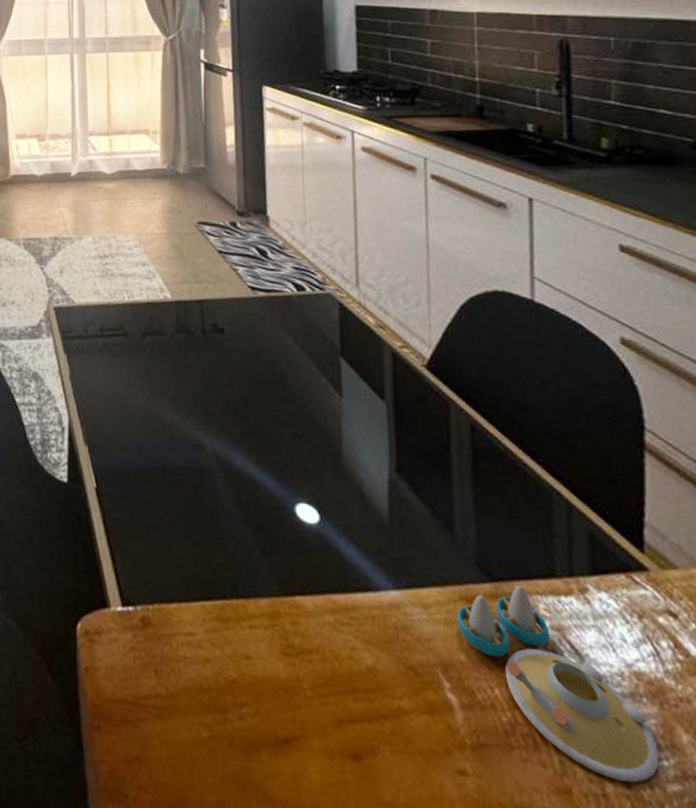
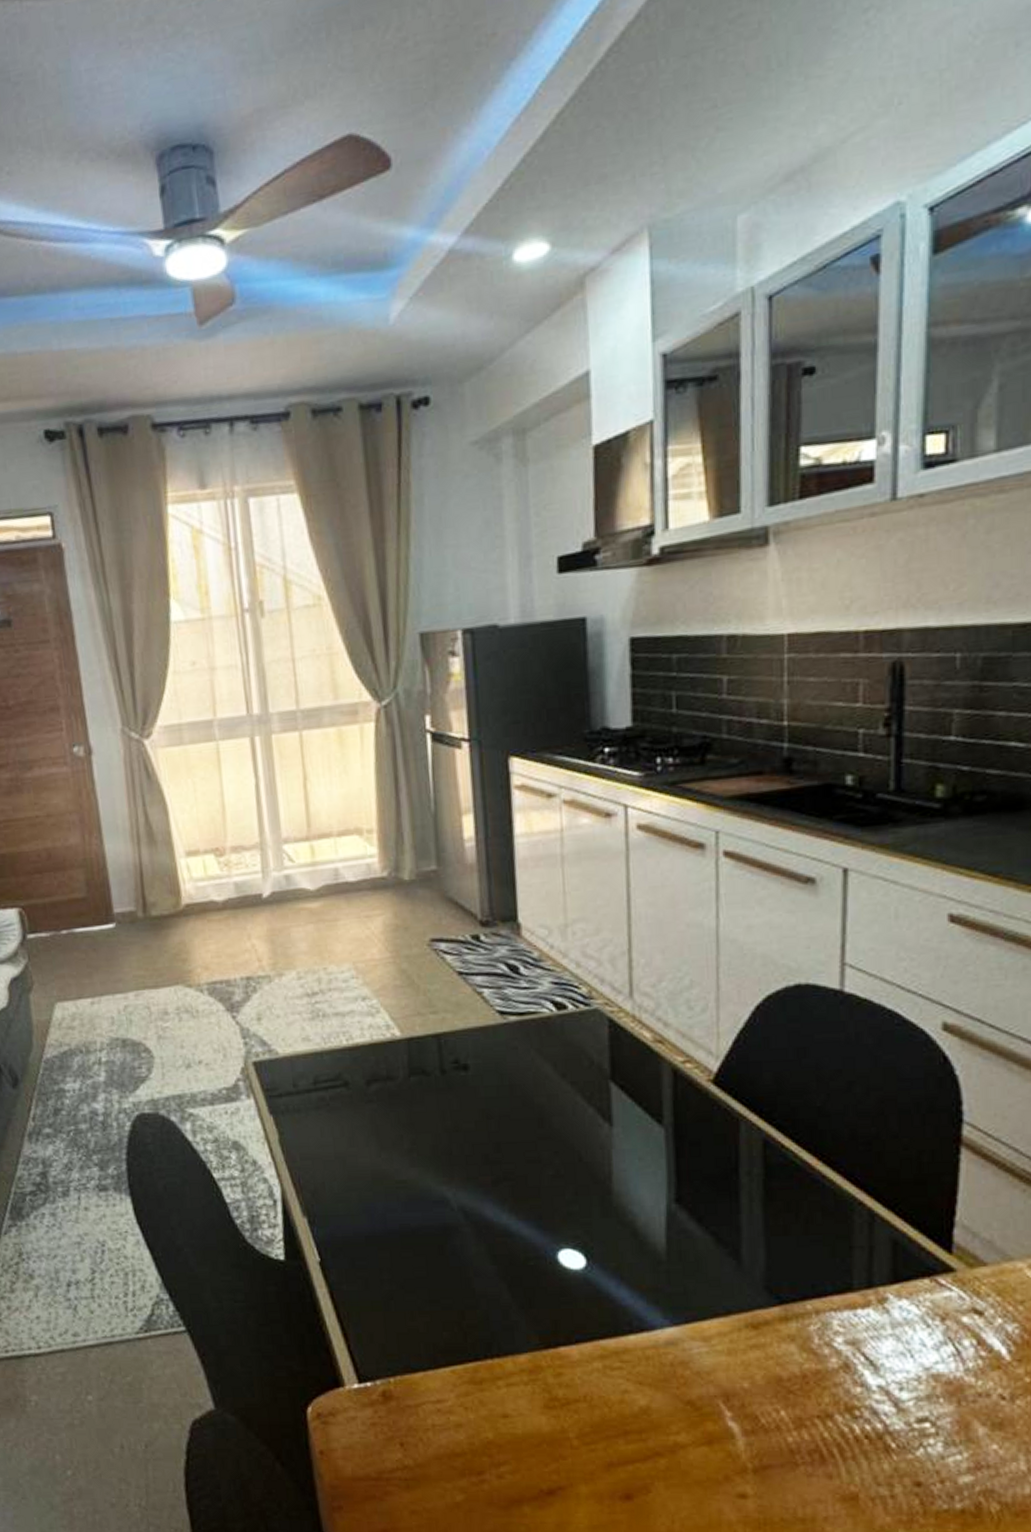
salt and pepper shaker set: present [456,585,660,783] -> none [740,1304,954,1480]

